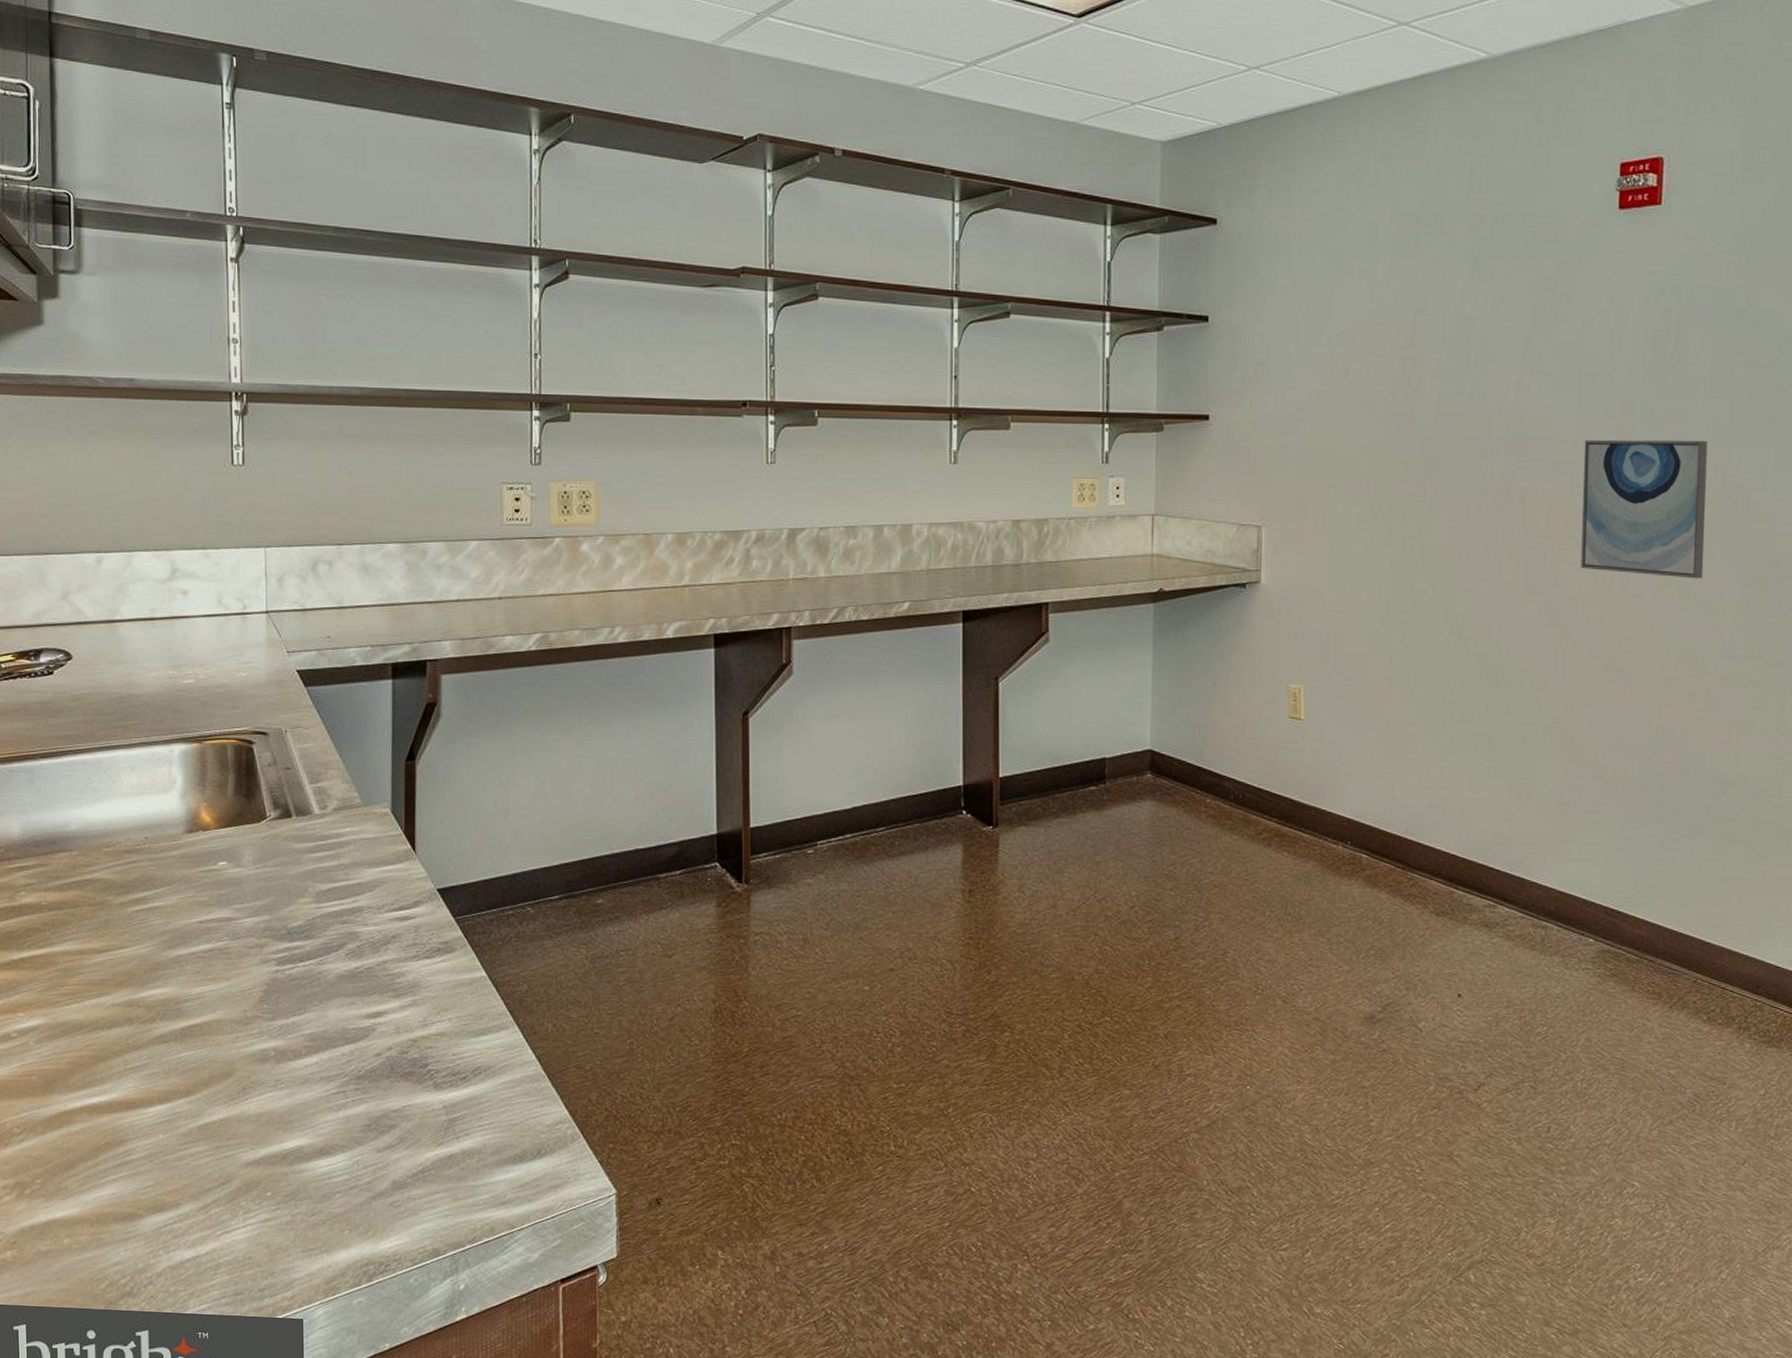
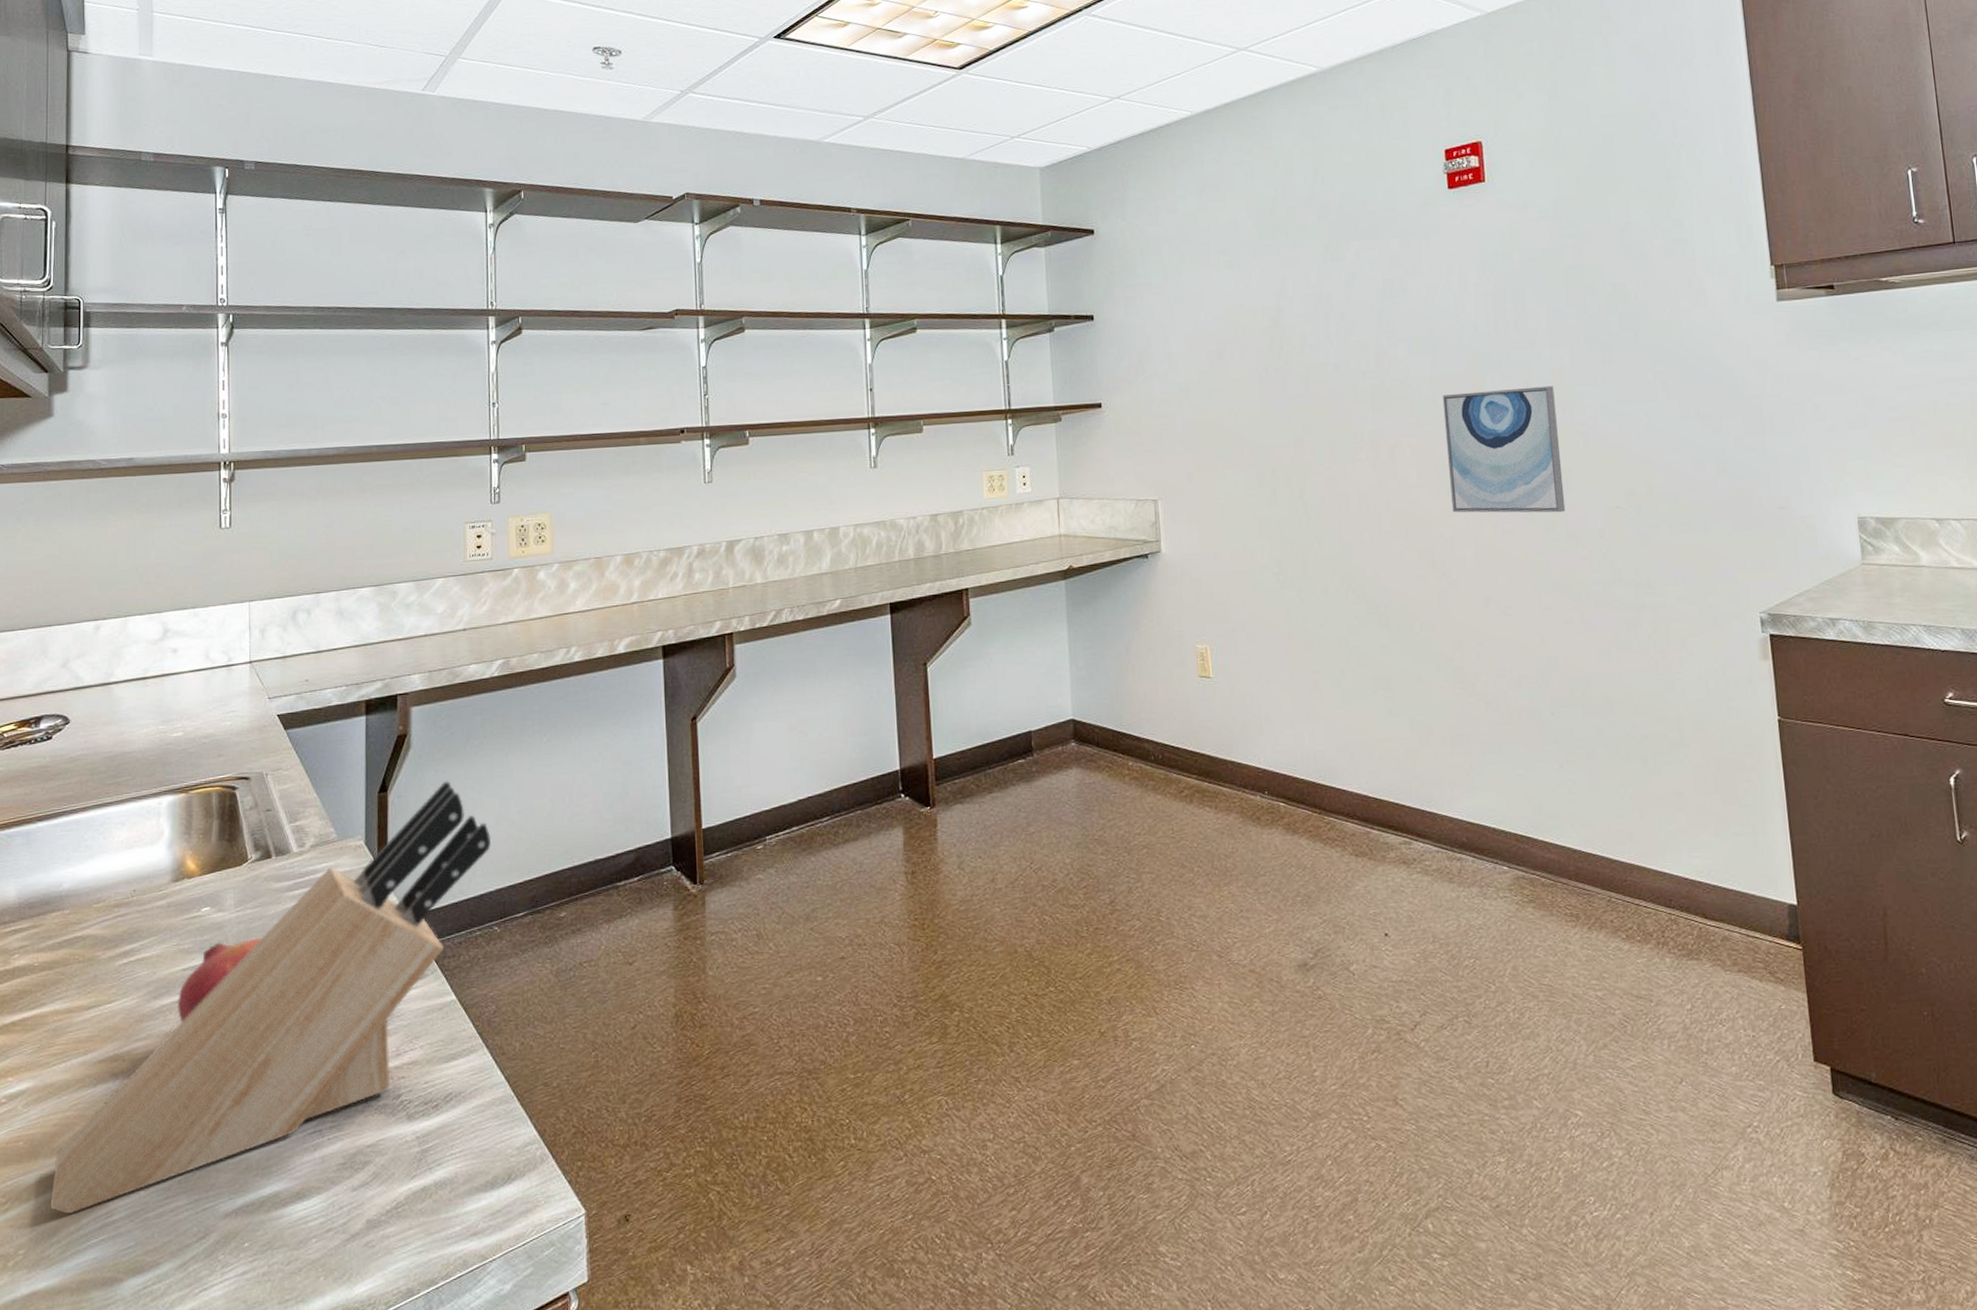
knife block: none [65,755,525,1149] -> present [49,781,491,1214]
pomegranate: none [194,897,282,973] -> present [178,939,261,1022]

